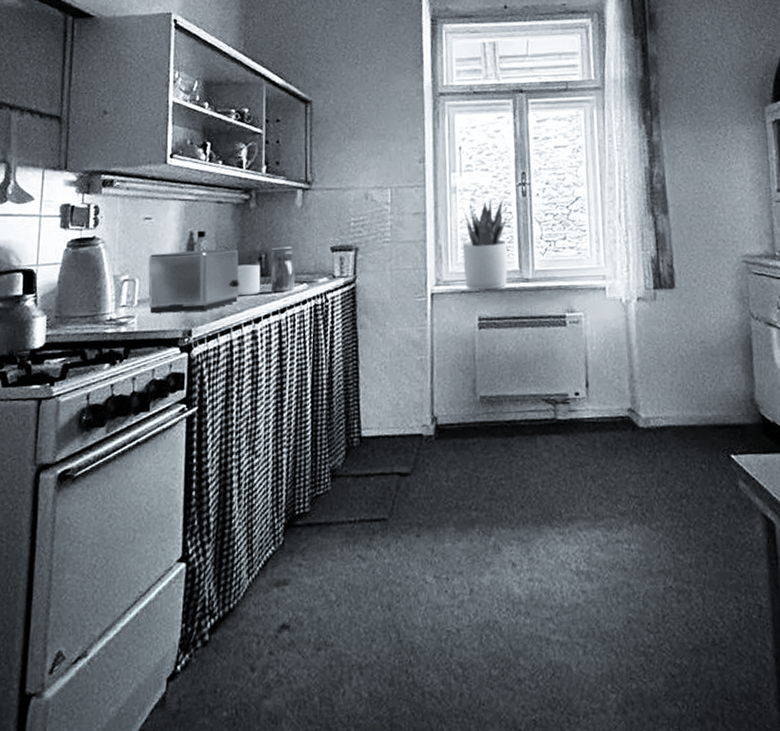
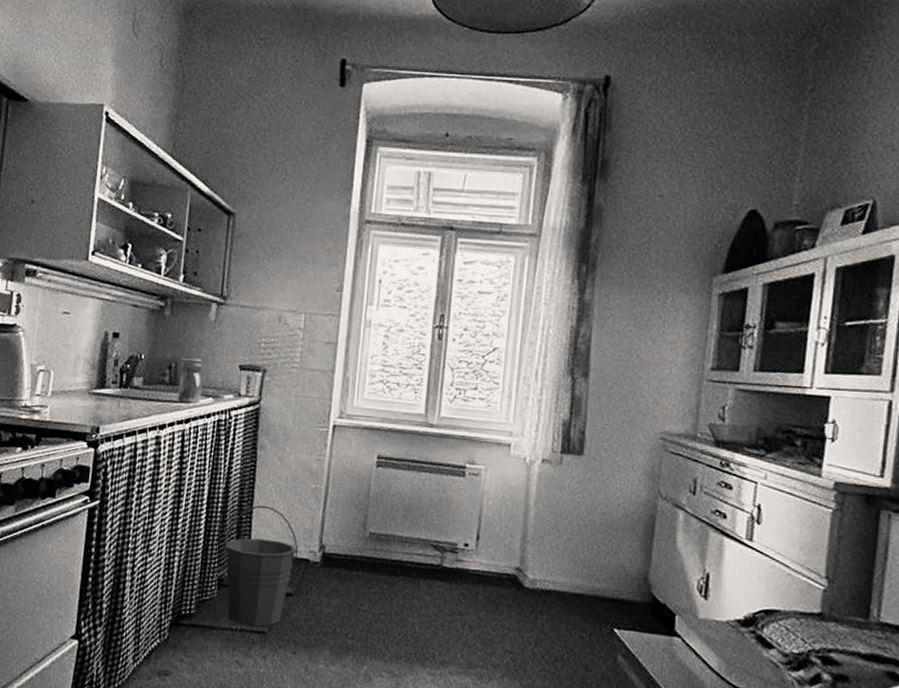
toaster: present [148,248,240,314] -> none [61,348,150,412]
cup: present [237,264,261,296] -> none [146,371,170,402]
bucket: none [332,385,411,515] -> present [223,505,299,626]
planter: present [462,198,508,290] -> none [368,338,419,430]

